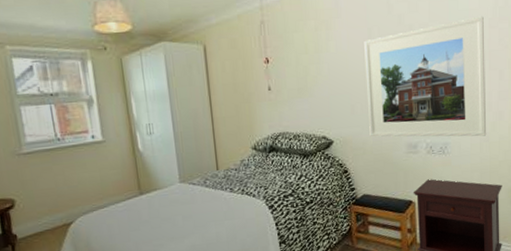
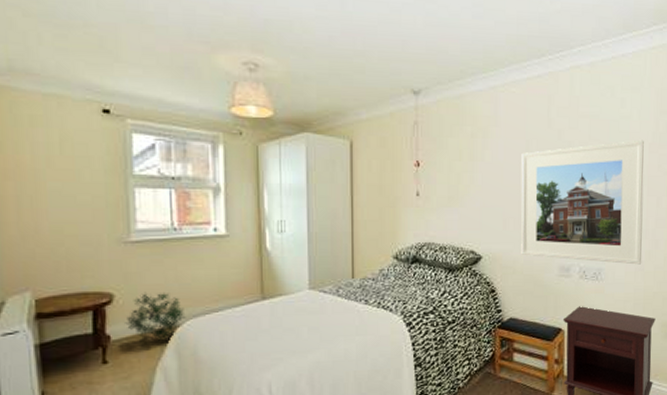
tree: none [27,195,77,235] -> present [125,292,186,339]

